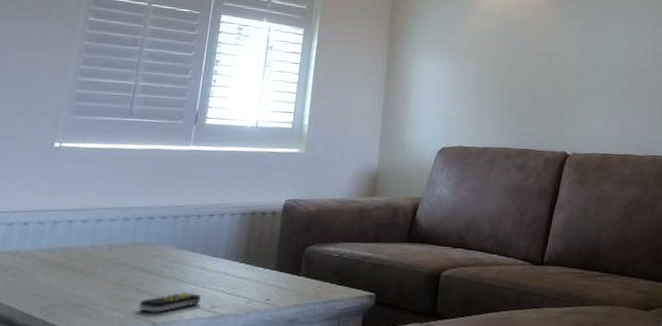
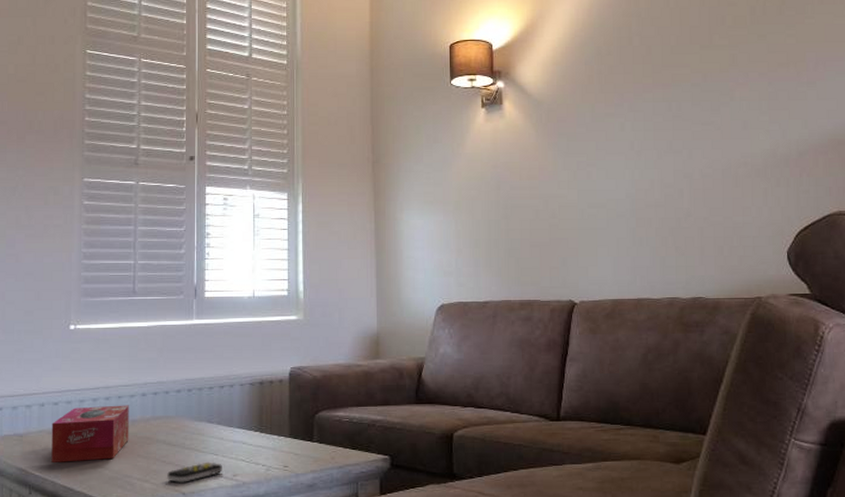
tissue box: none [11,228,108,287] -> present [51,405,129,462]

